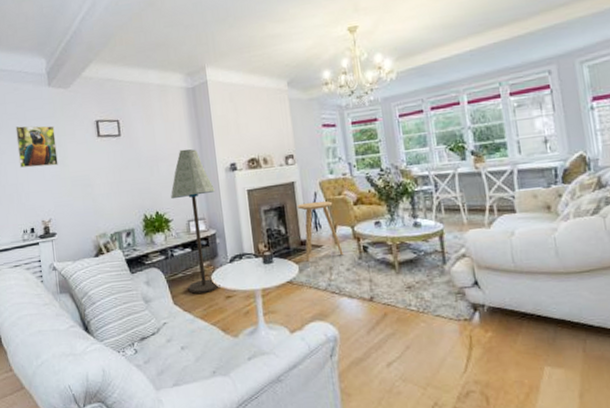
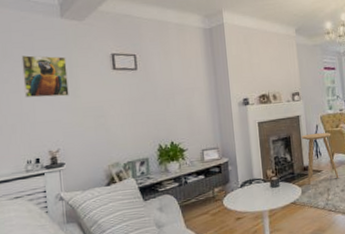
floor lamp: present [171,149,220,294] -> none [186,84,231,217]

